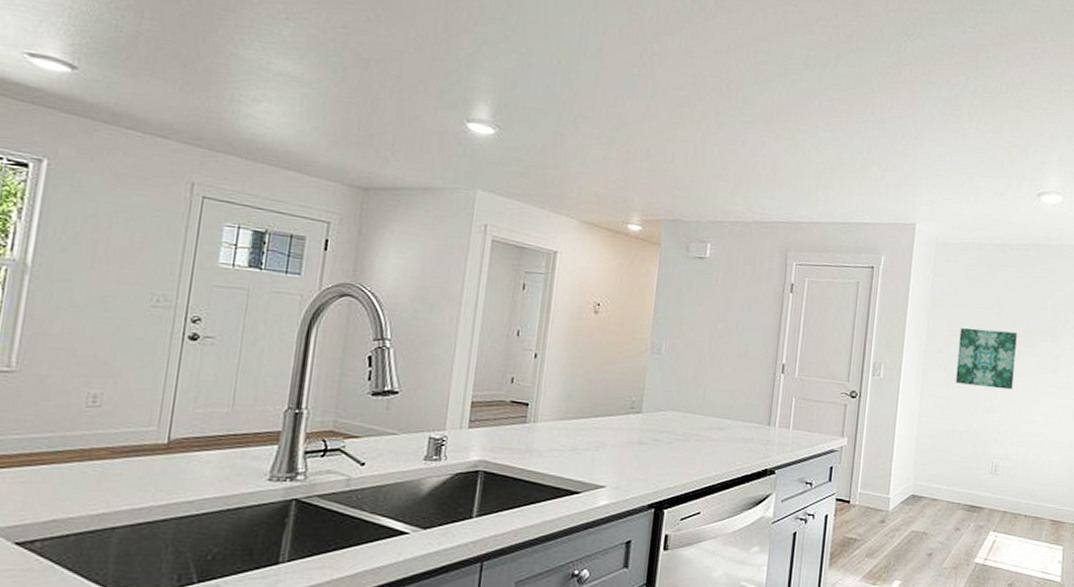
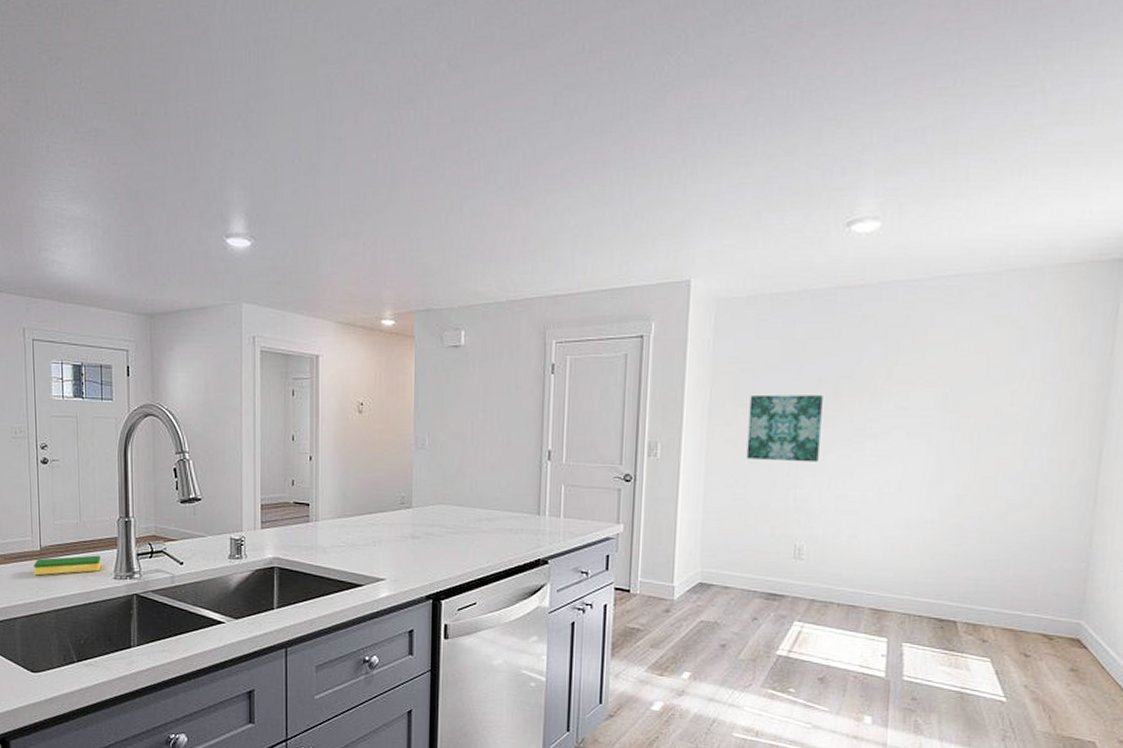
dish sponge: none [153,451,254,475] -> present [34,555,101,576]

